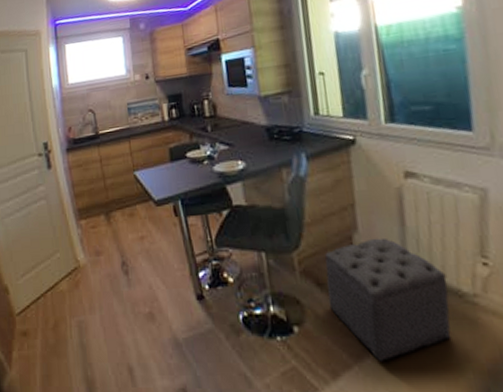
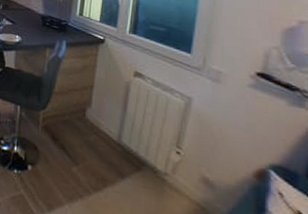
ottoman: present [325,238,452,361] -> none [57,114,148,206]

